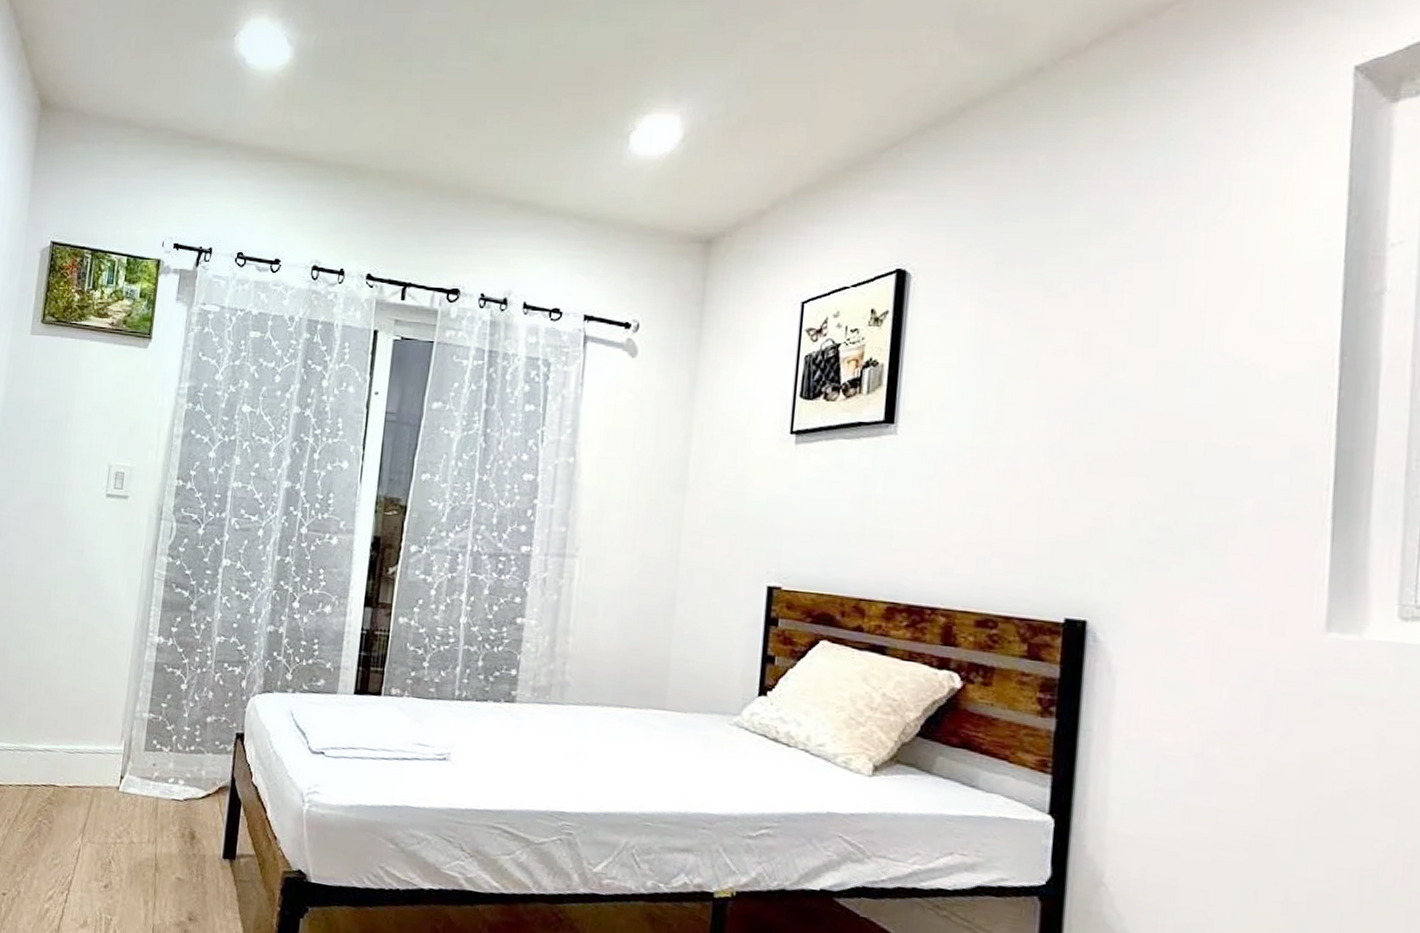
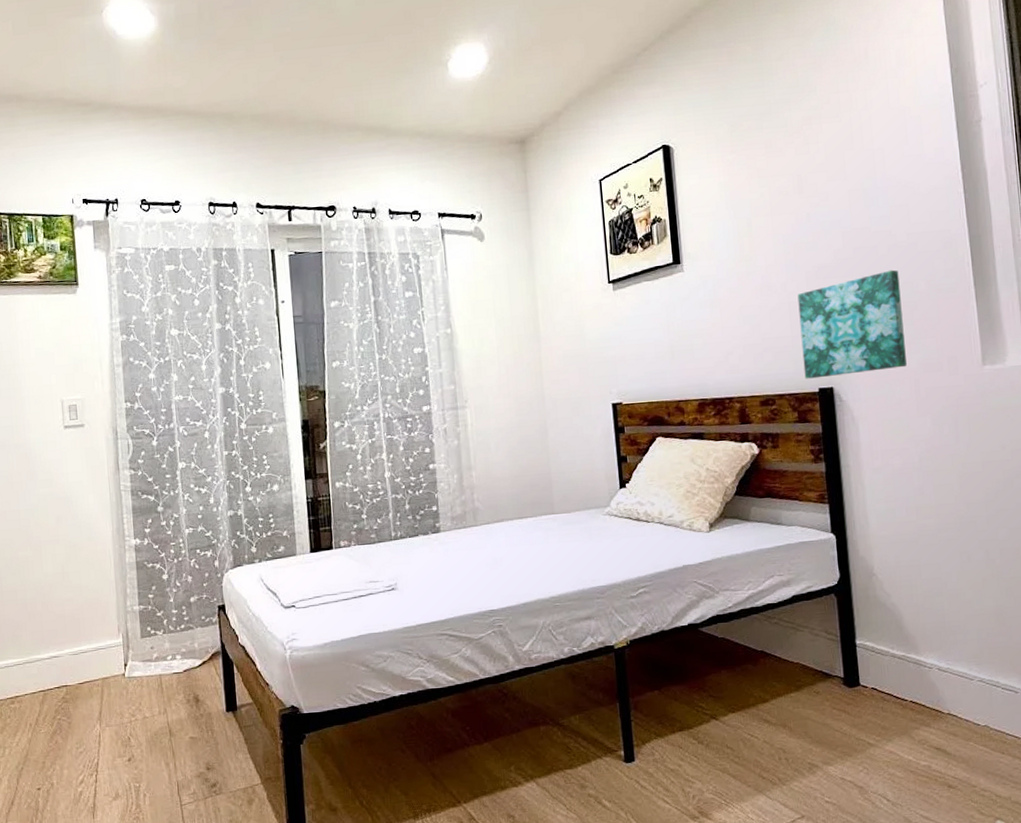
wall art: none [1046,477,1215,613] -> present [797,270,907,379]

